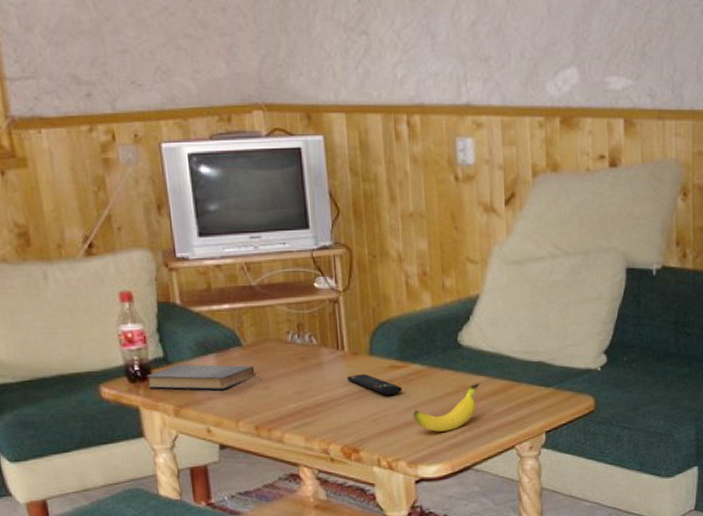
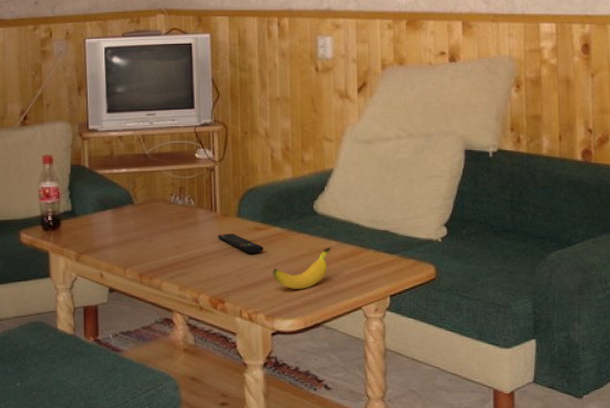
book: present [146,364,255,390] -> none [56,217,143,240]

